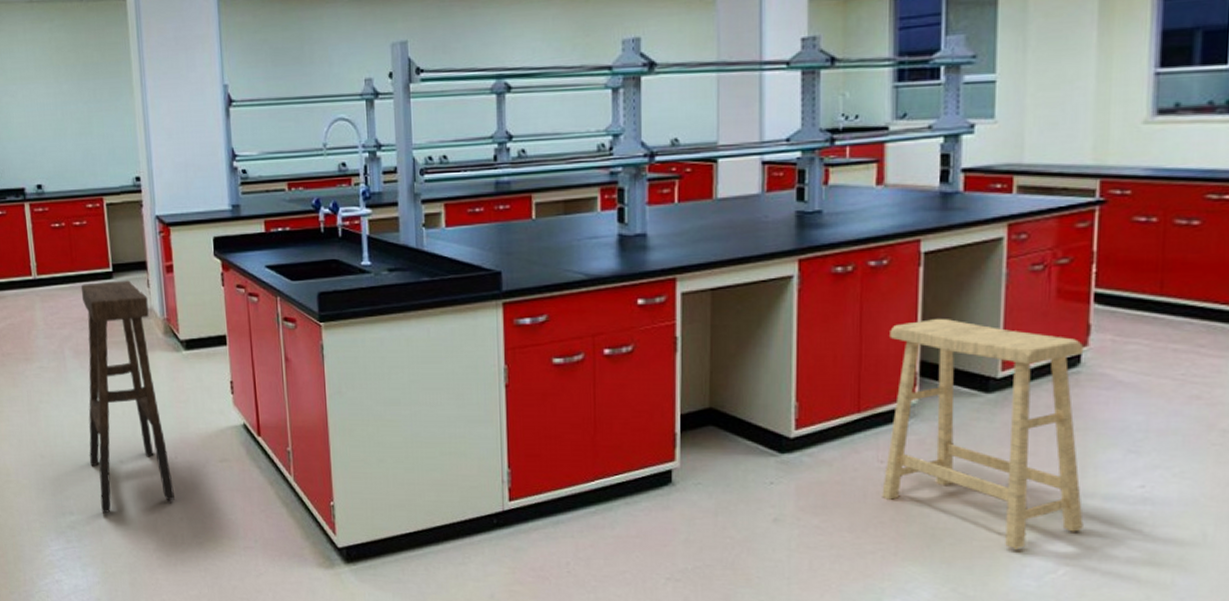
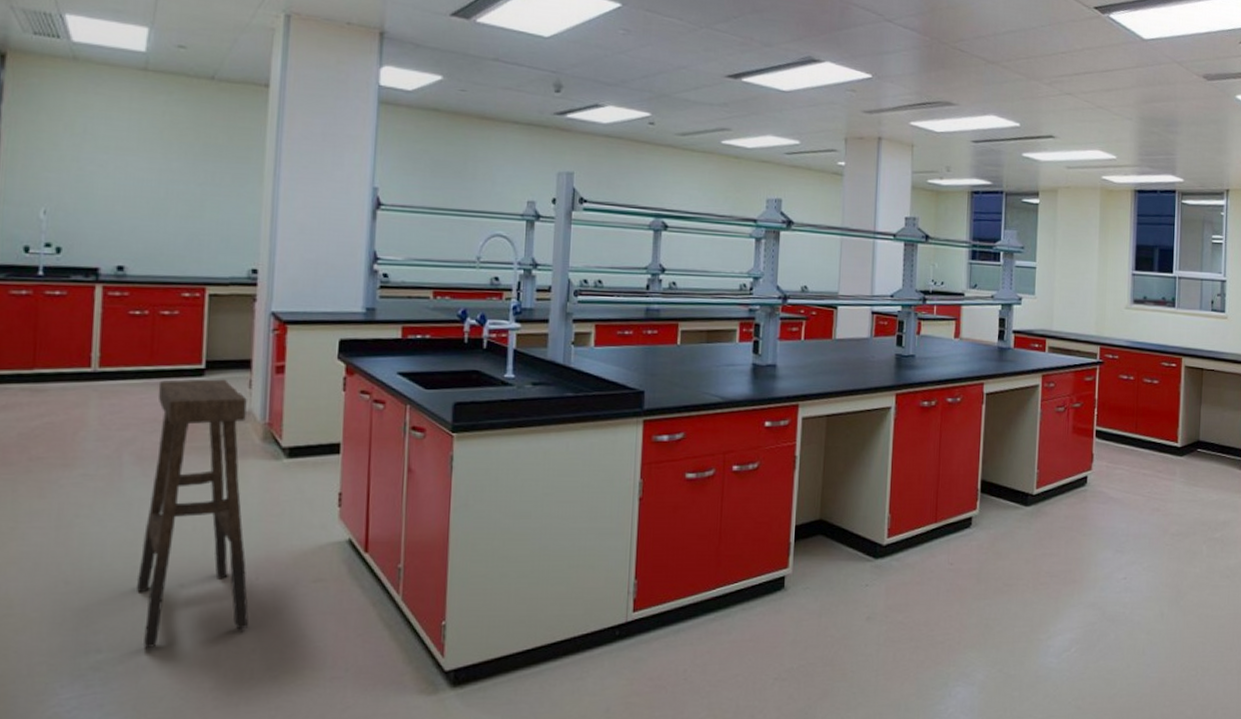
stool: present [882,319,1084,550] -> none [950,446,1089,633]

